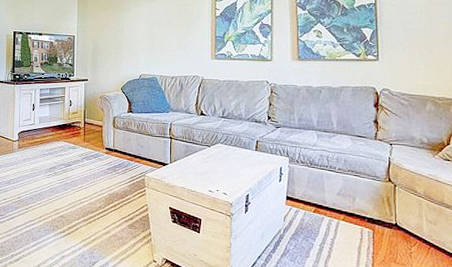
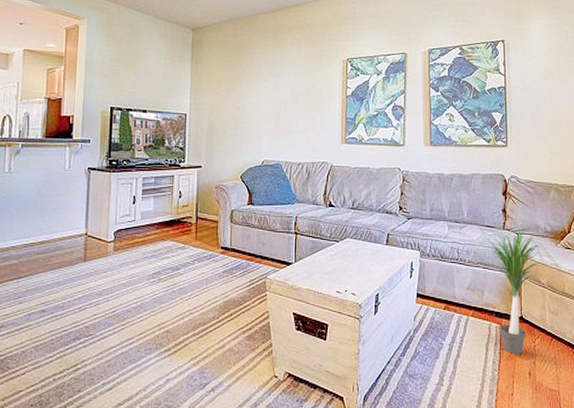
potted plant: none [339,132,443,260] -> present [468,221,564,354]

